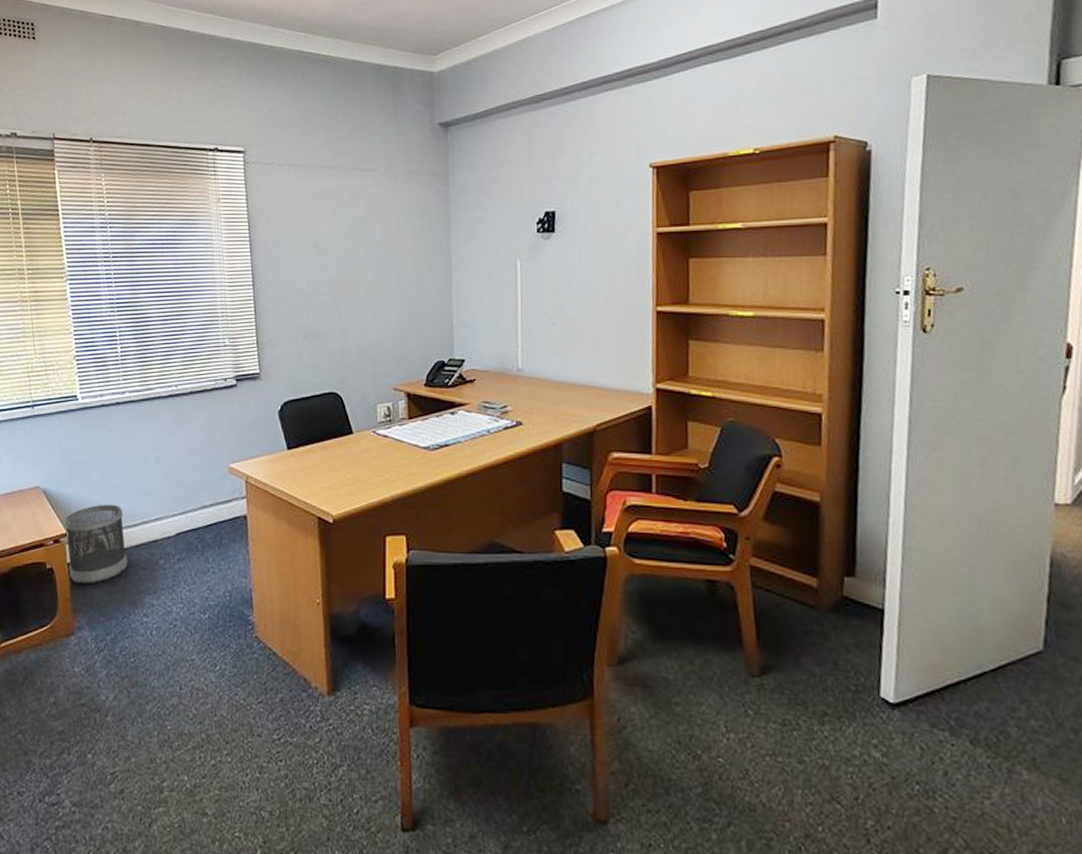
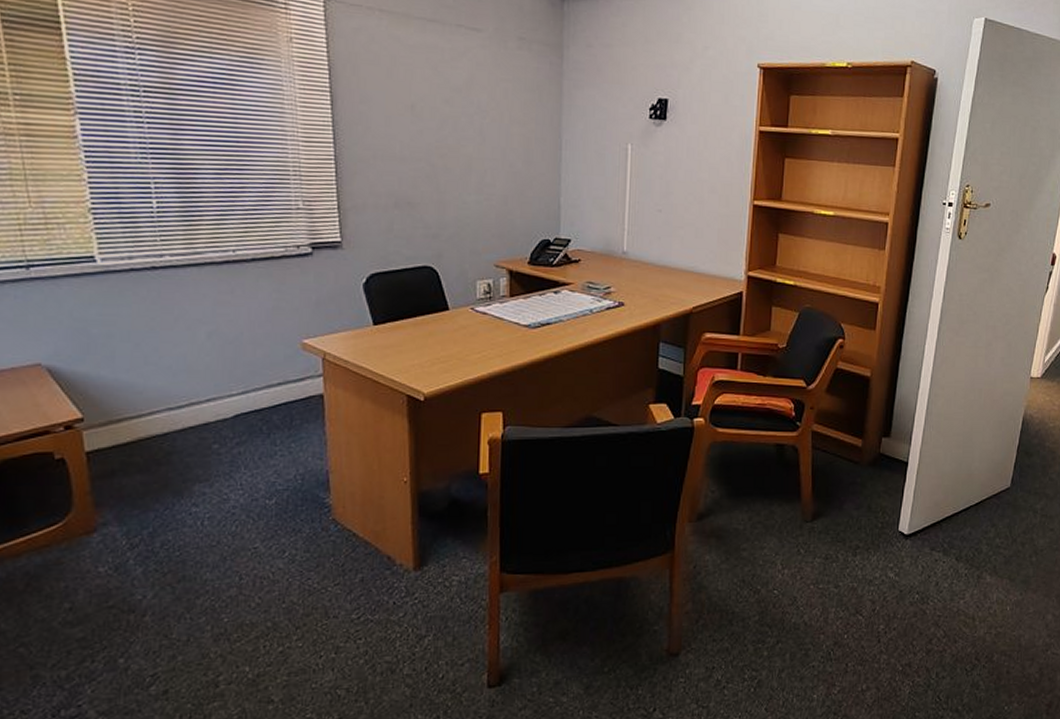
wastebasket: present [64,504,127,585] -> none [79,383,170,475]

